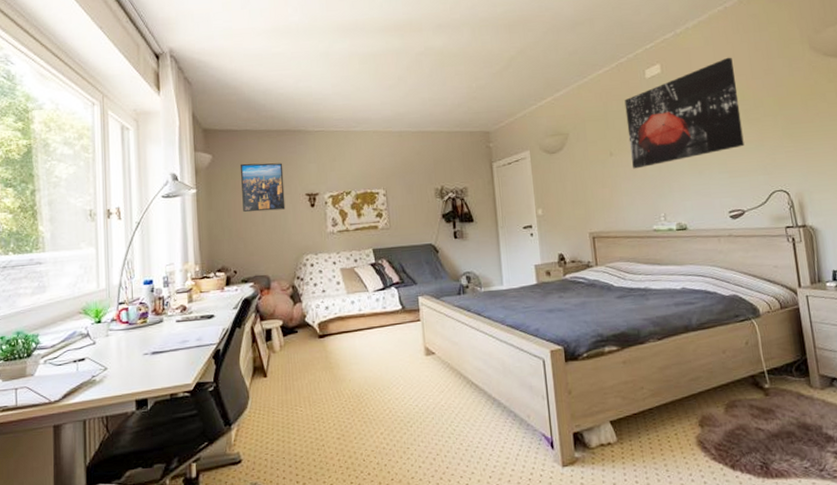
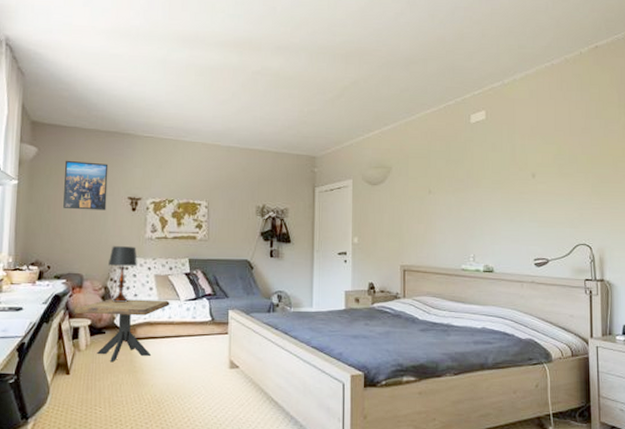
side table: none [264,293,359,361] -> present [74,299,170,363]
table lamp: none [293,242,322,300] -> present [109,246,137,302]
wall art: present [624,57,744,169] -> none [448,112,556,209]

